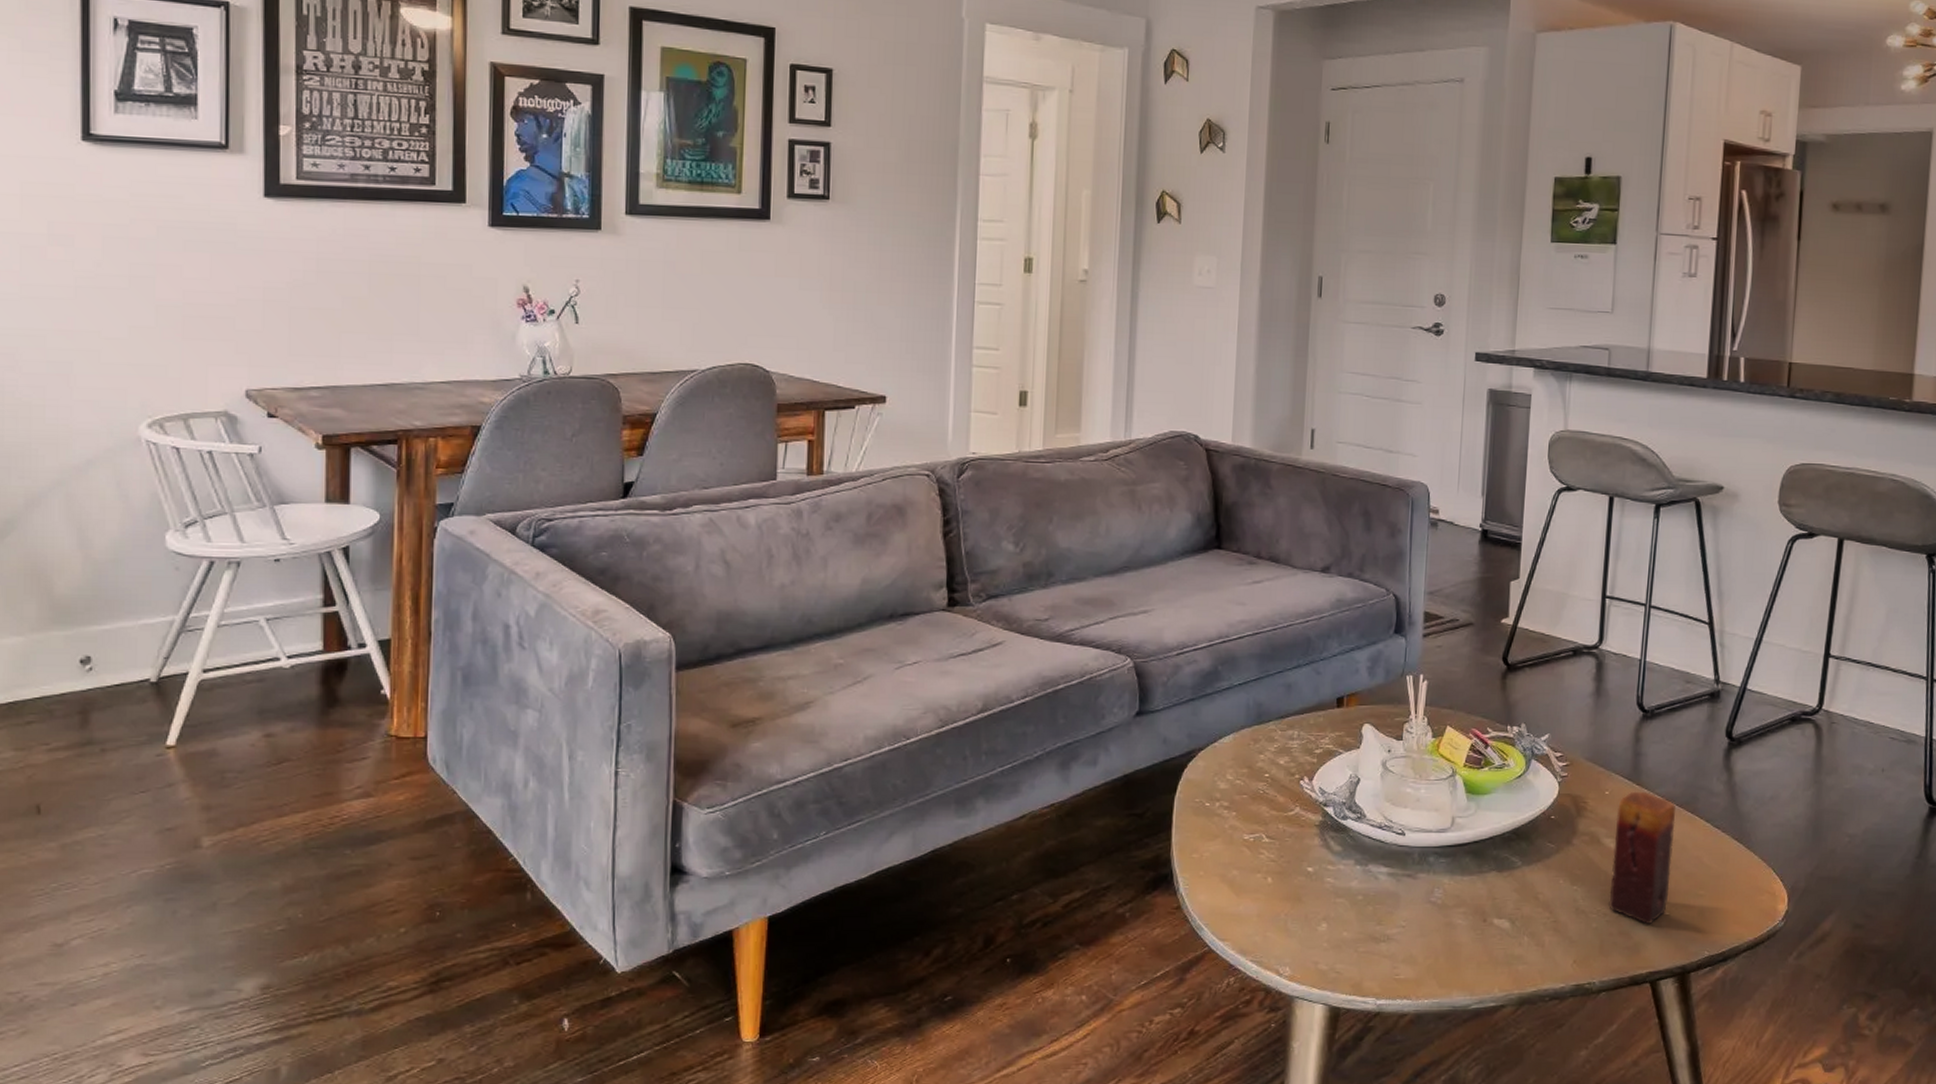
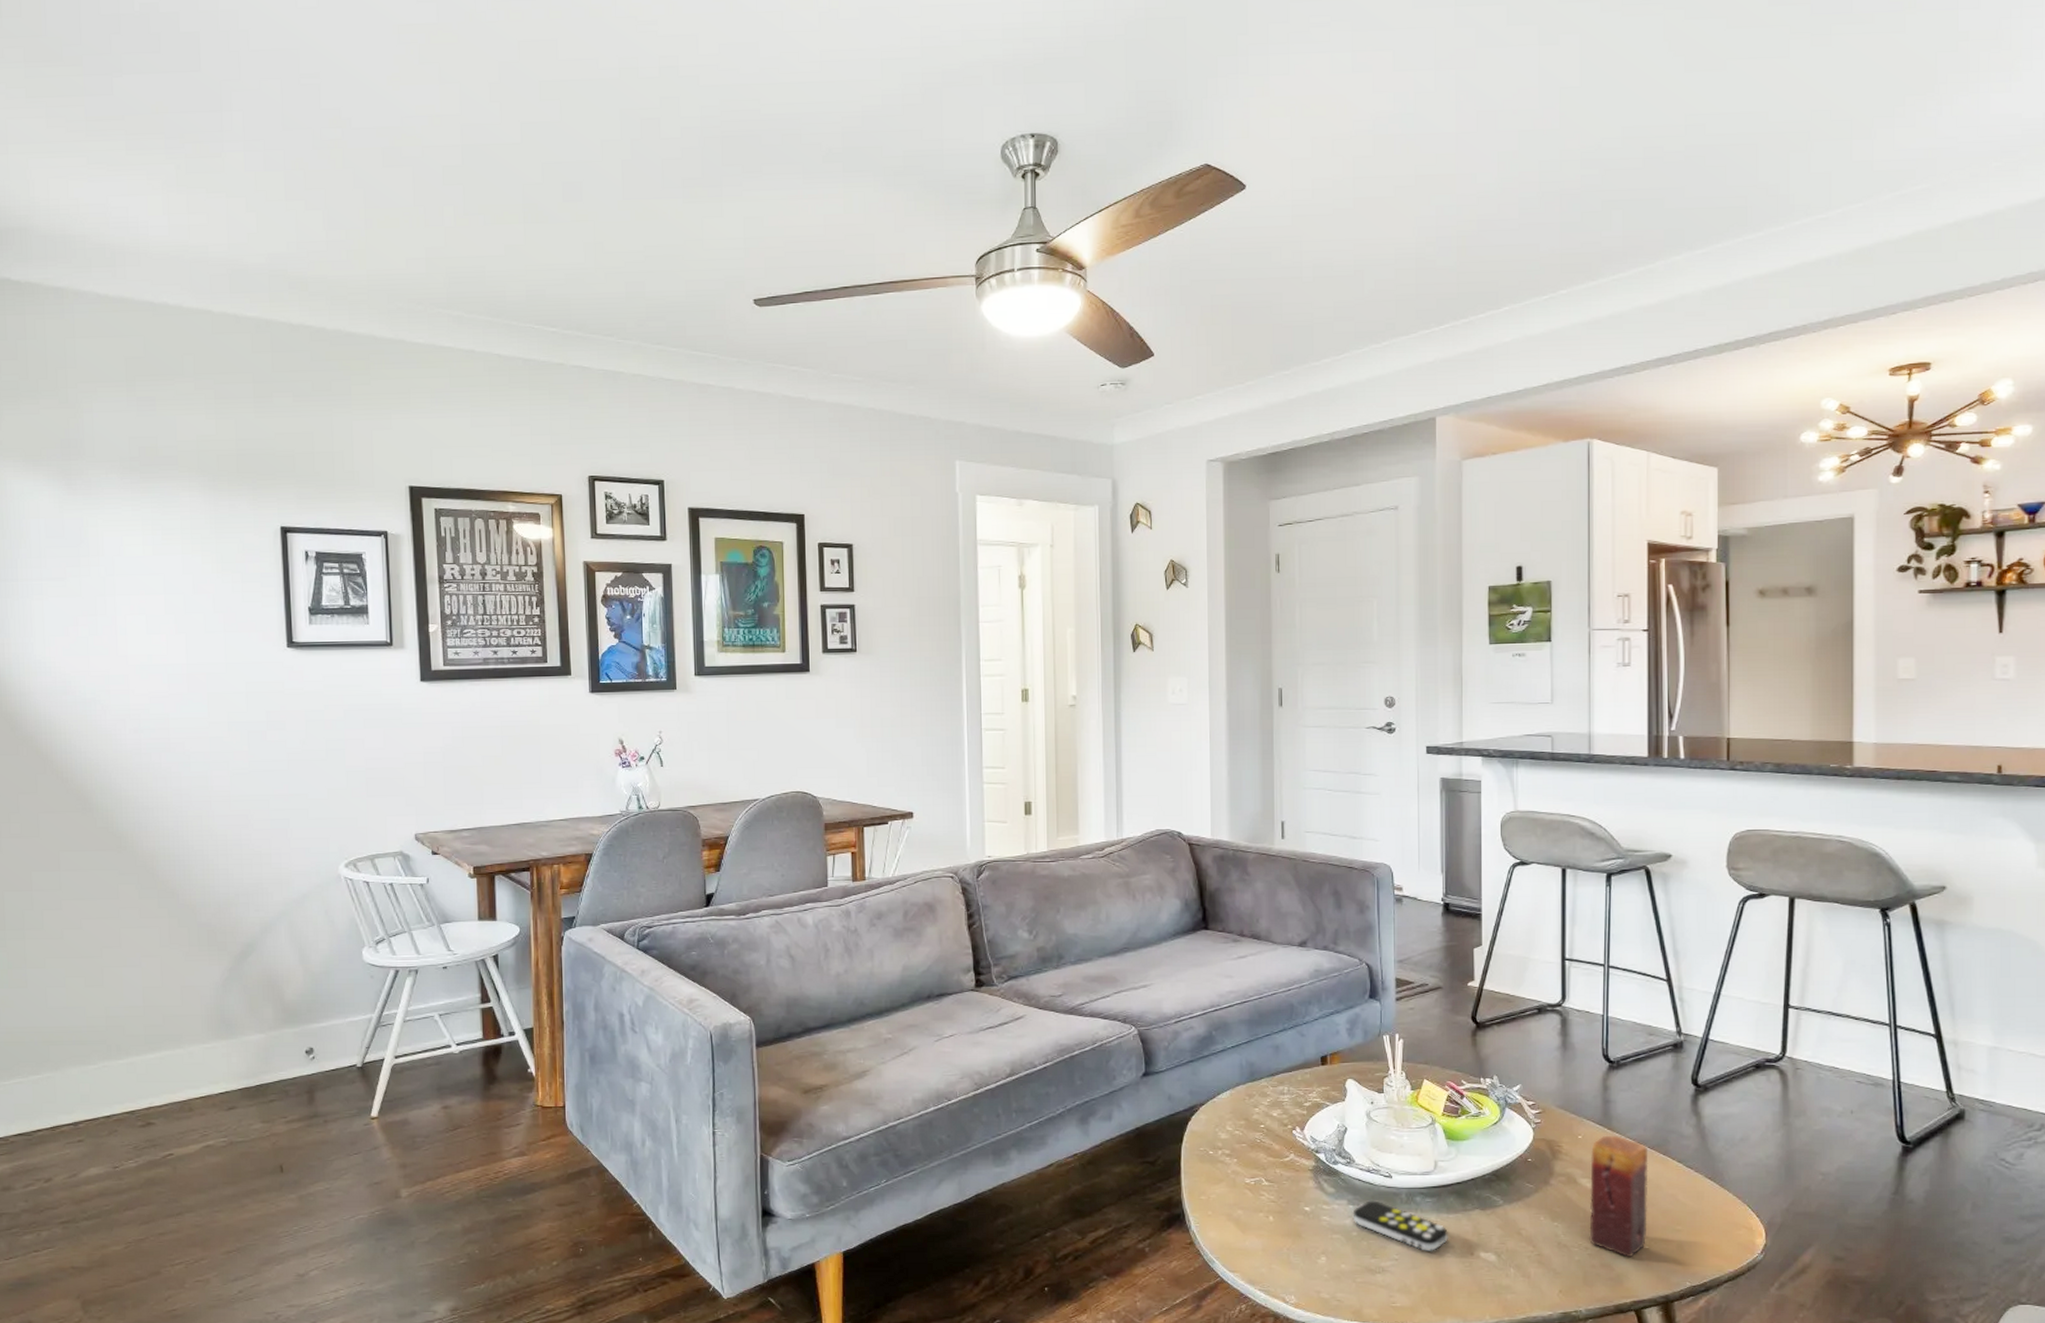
remote control: none [1359,860,1462,917] -> present [1352,1200,1449,1251]

